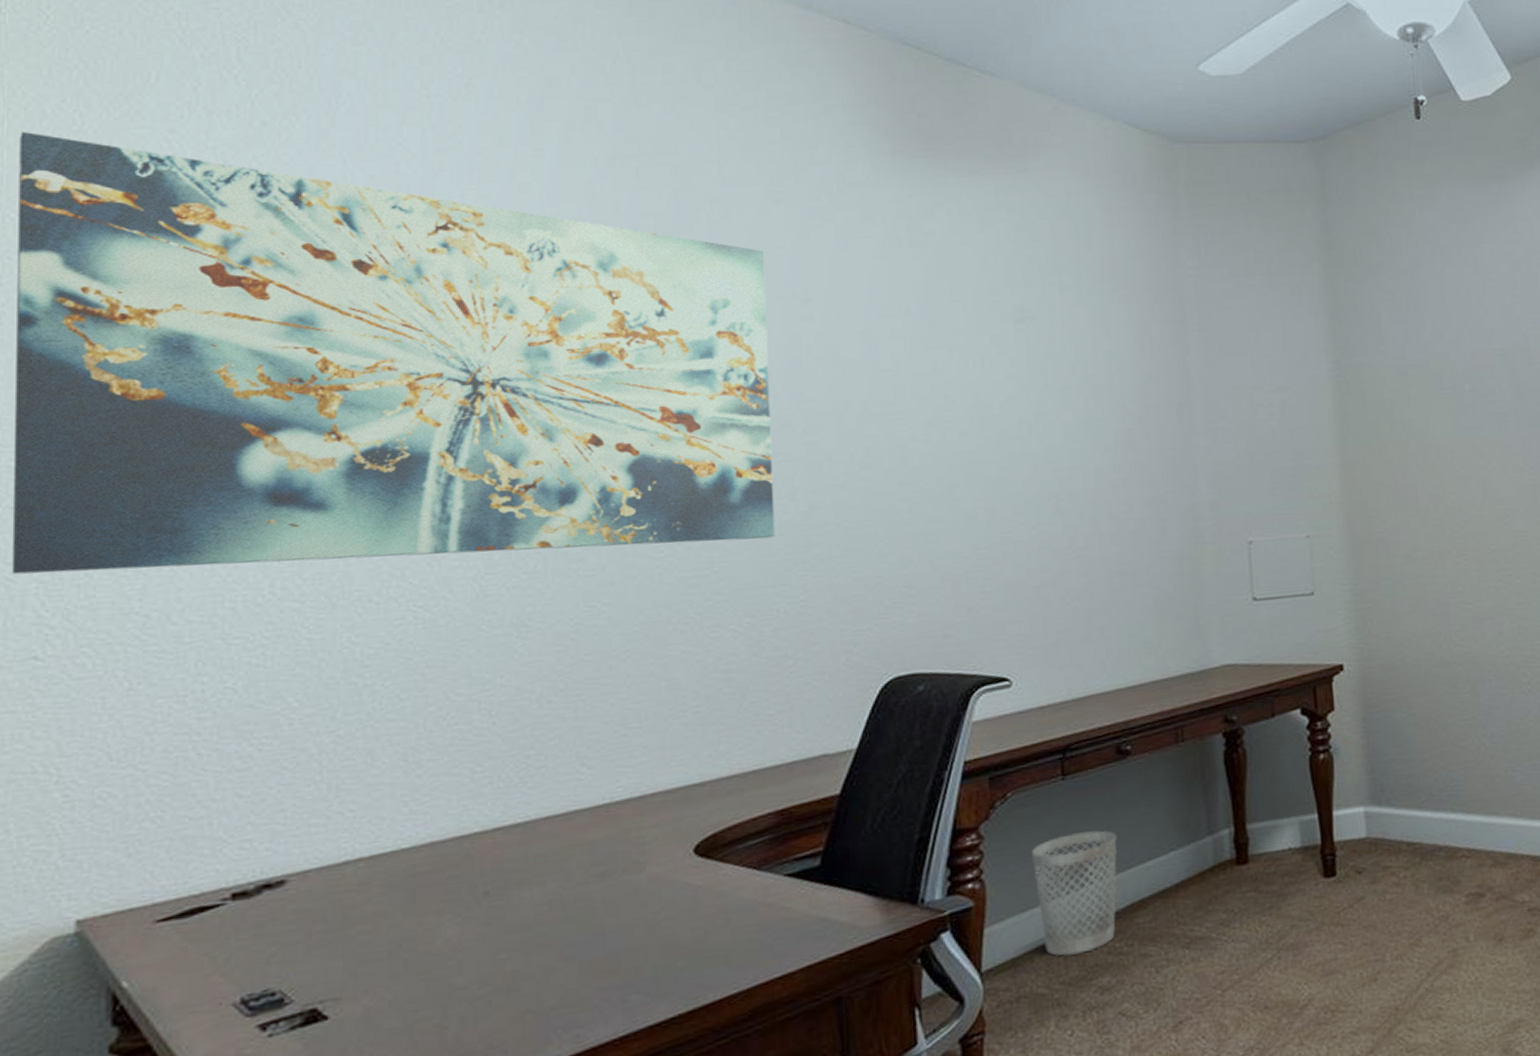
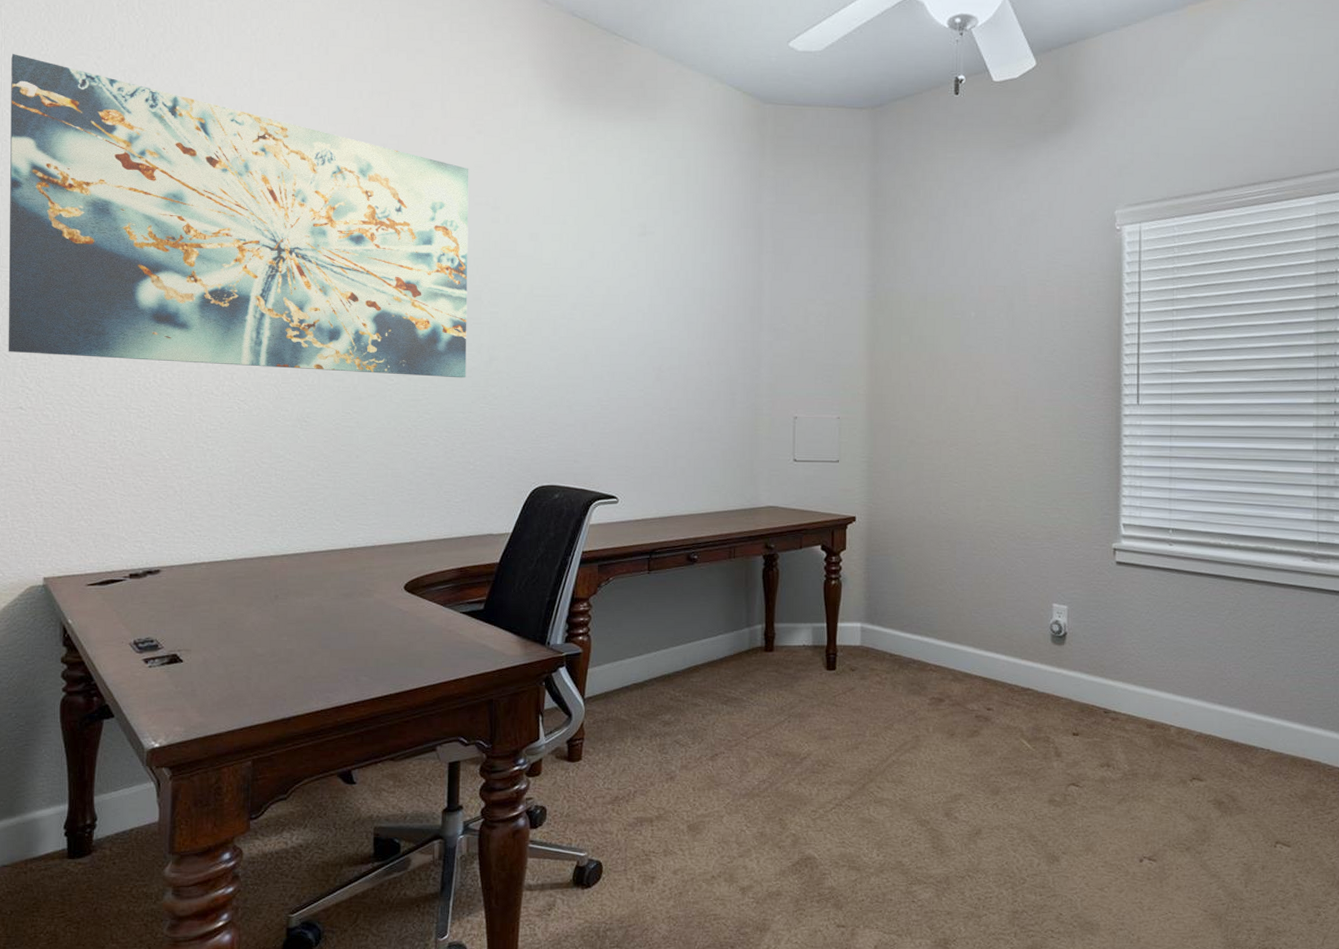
wastebasket: present [1032,830,1117,956] -> none [624,612,683,696]

